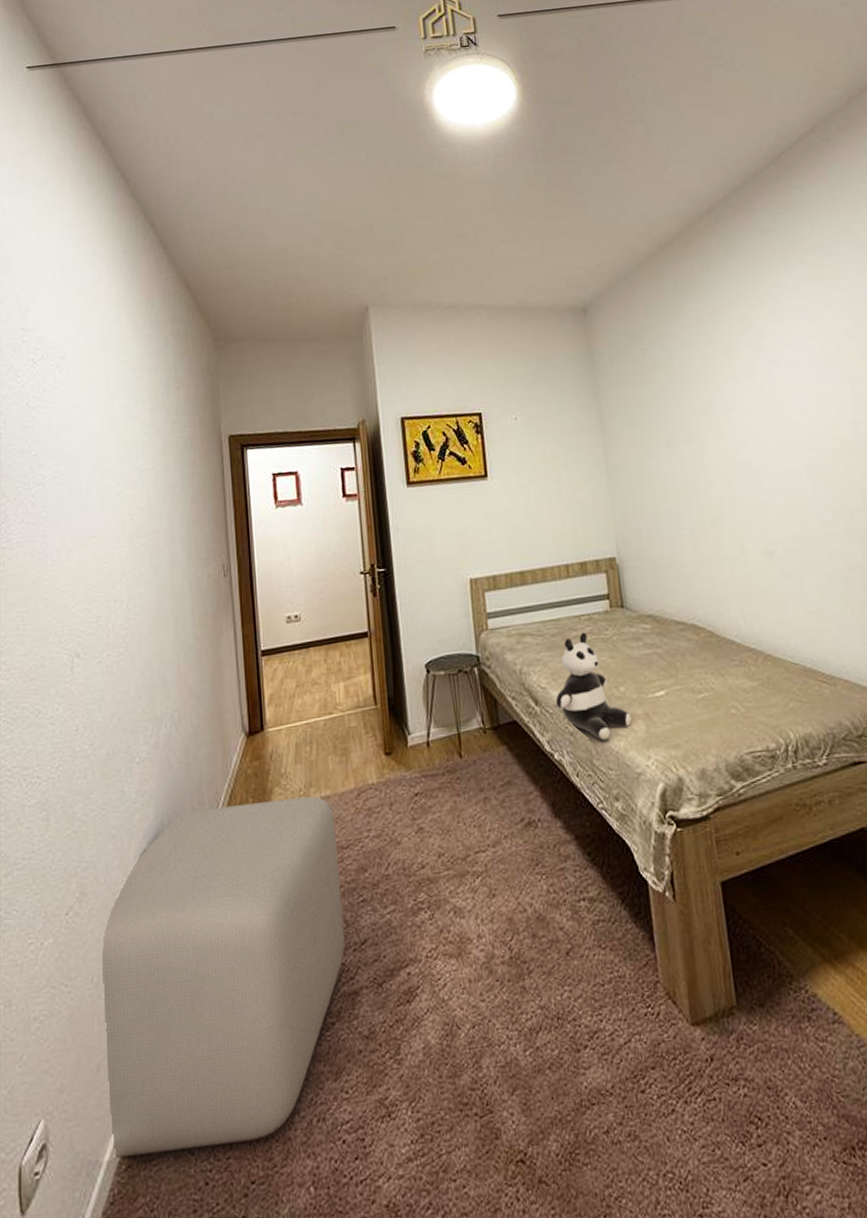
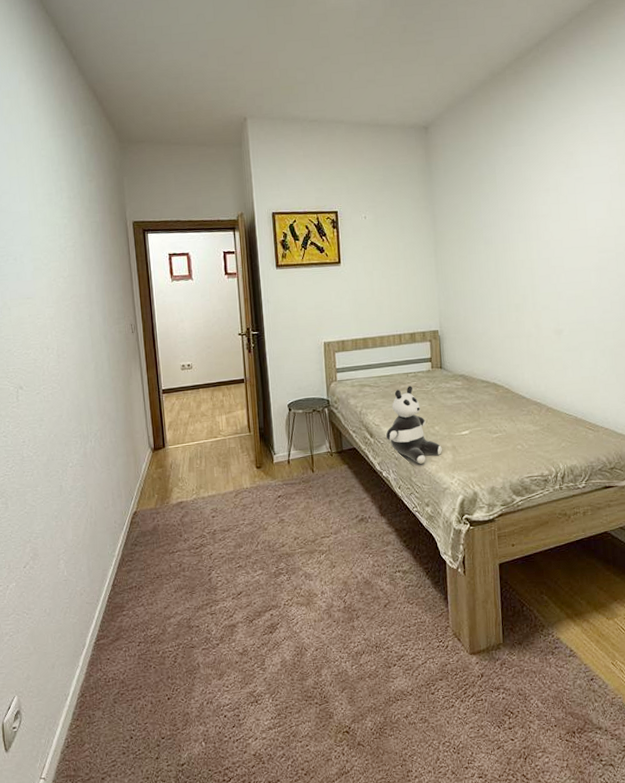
pouf: present [102,796,345,1157] -> none [51,495,226,720]

